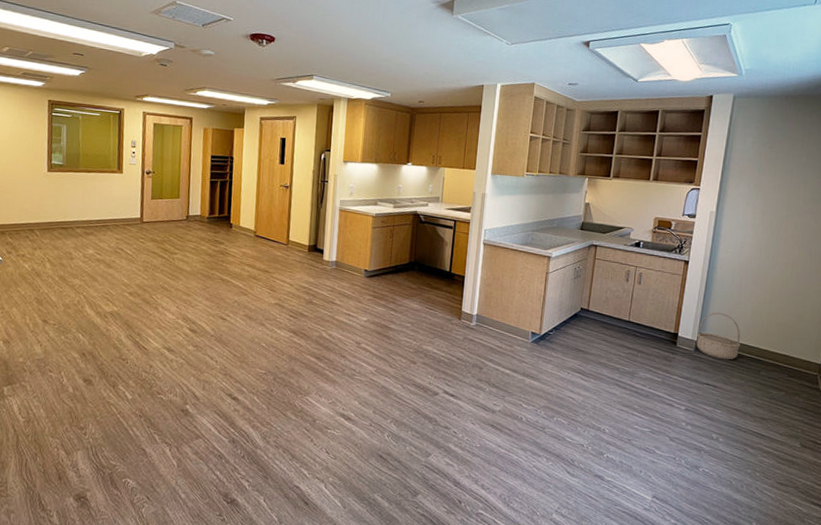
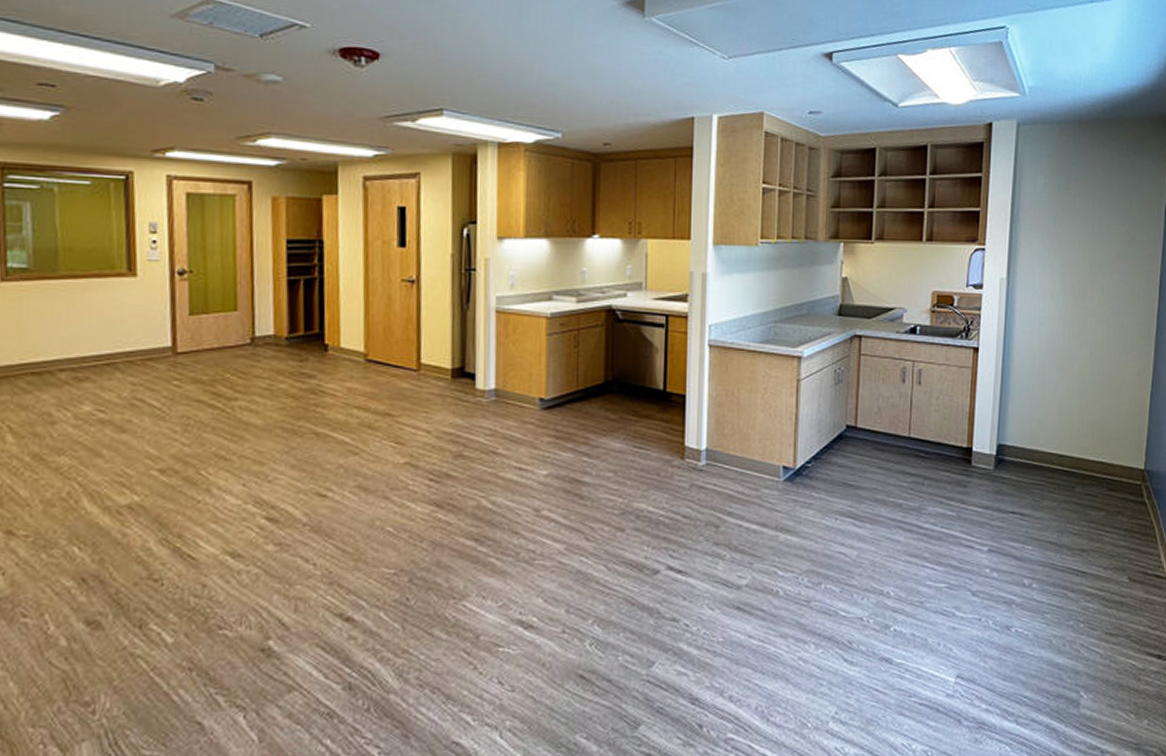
basket: present [696,312,740,360] -> none [994,414,1049,477]

